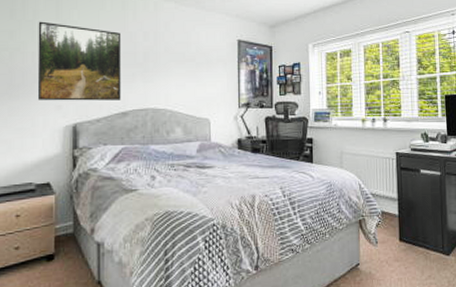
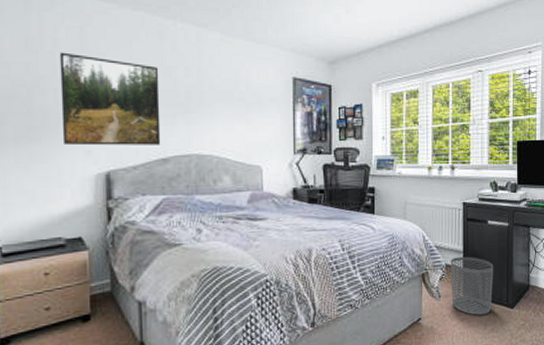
waste bin: none [386,204,429,262] -> present [450,256,494,315]

